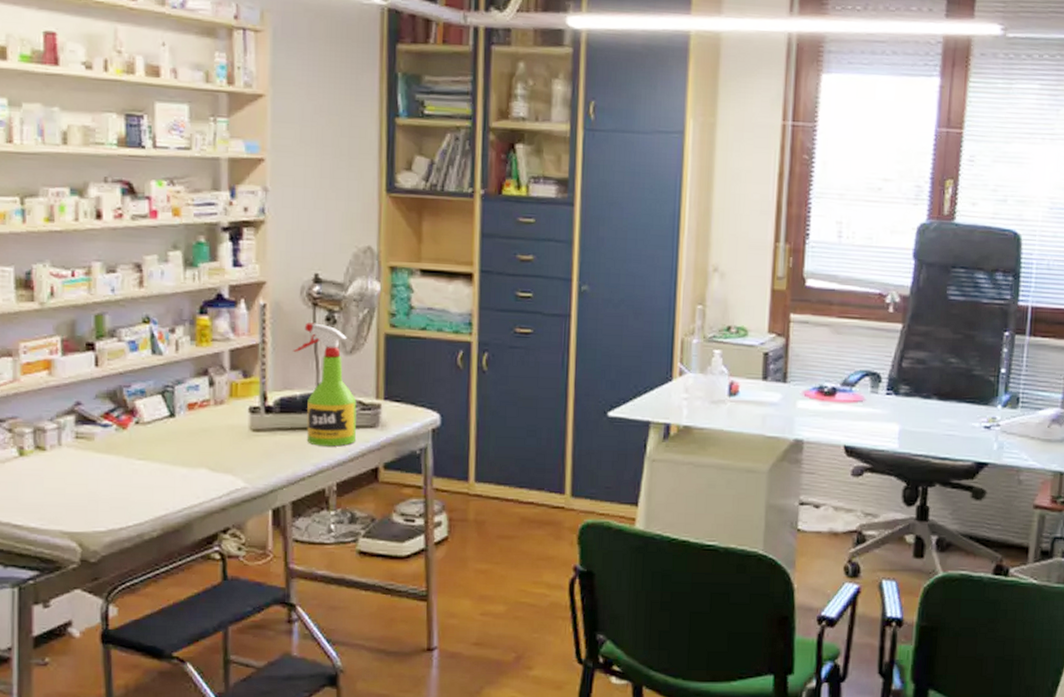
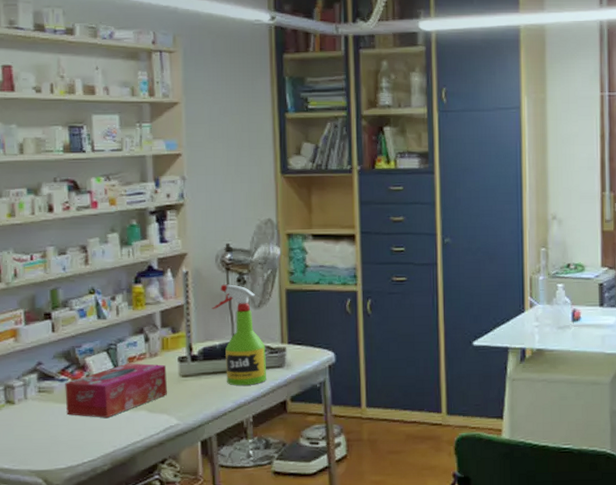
tissue box: none [108,410,234,474] -> present [65,363,167,418]

